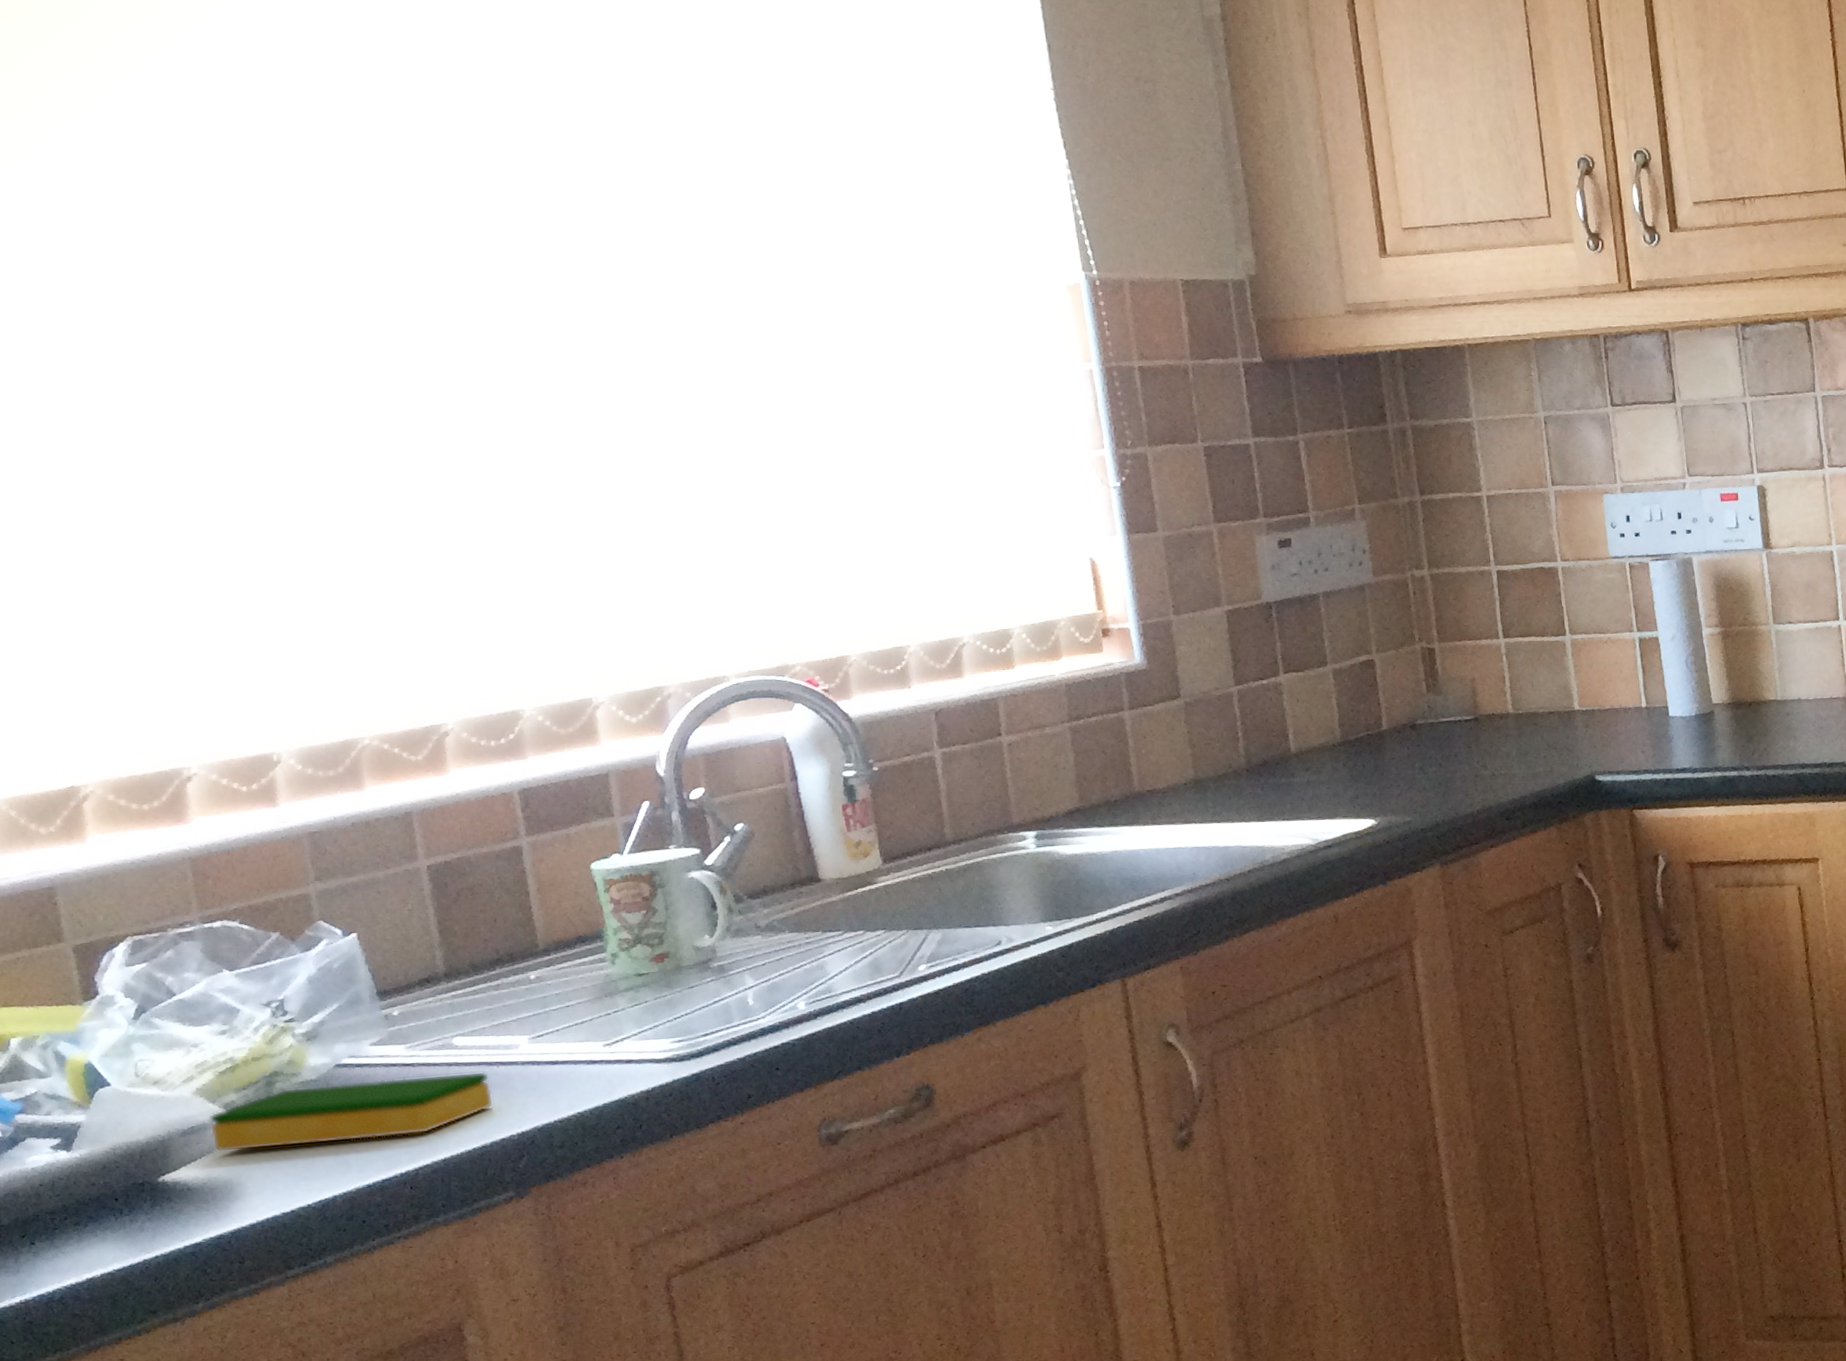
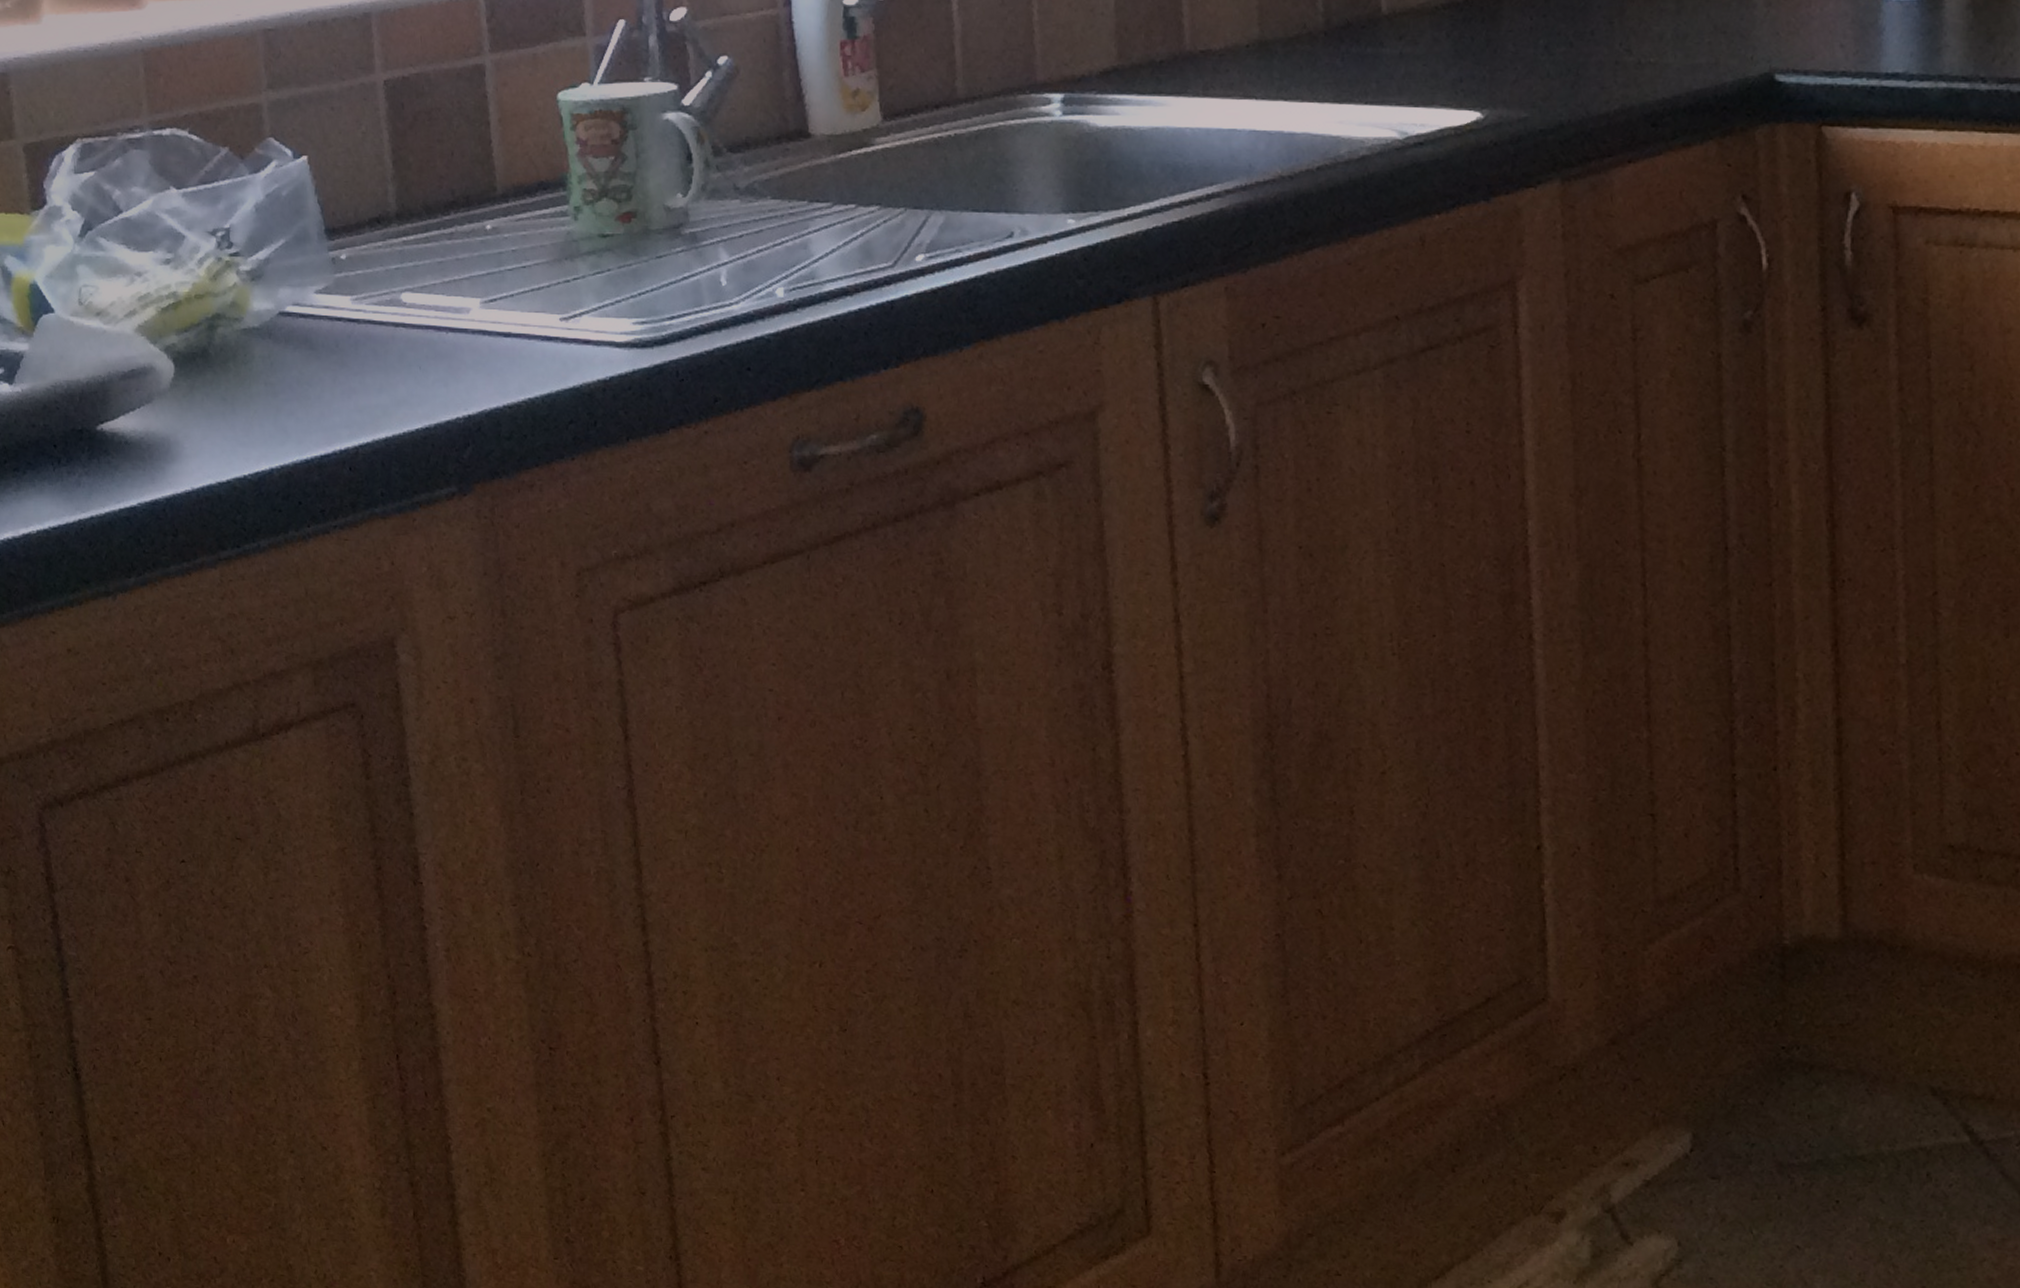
dish sponge: present [208,1071,494,1152] -> none [149,335,441,406]

